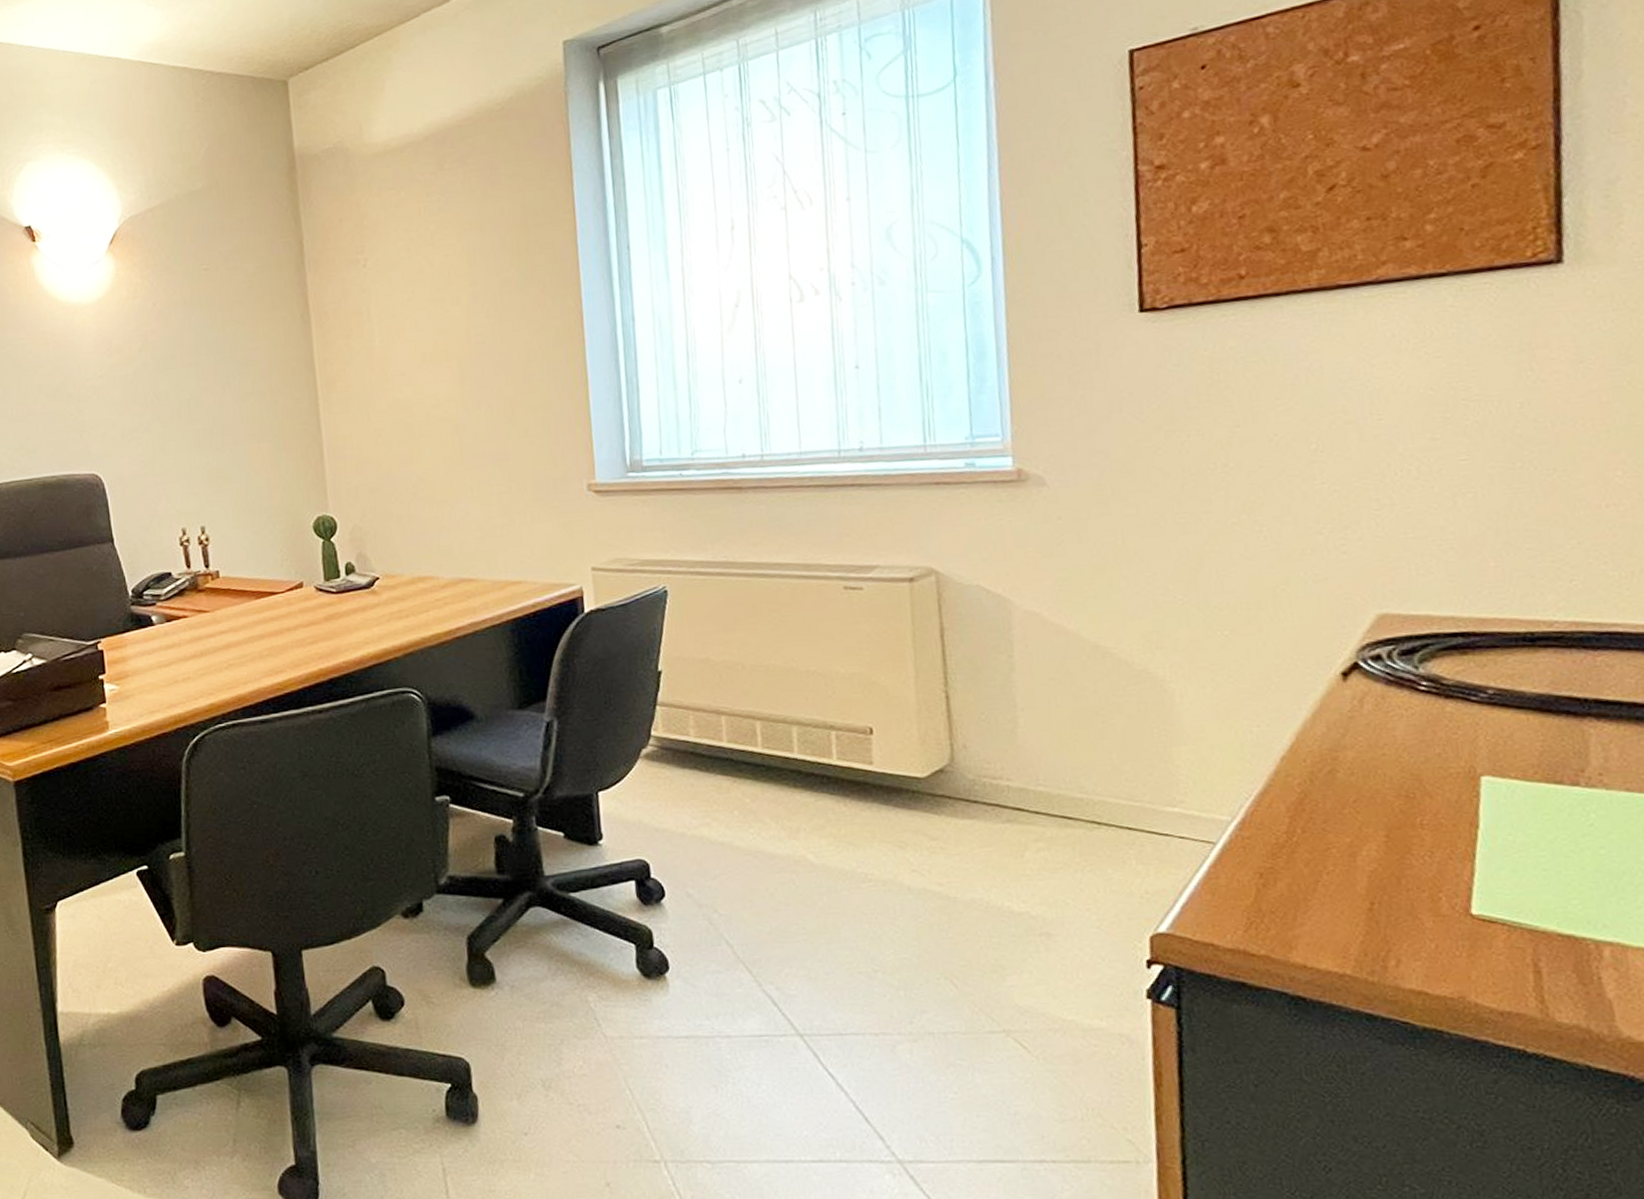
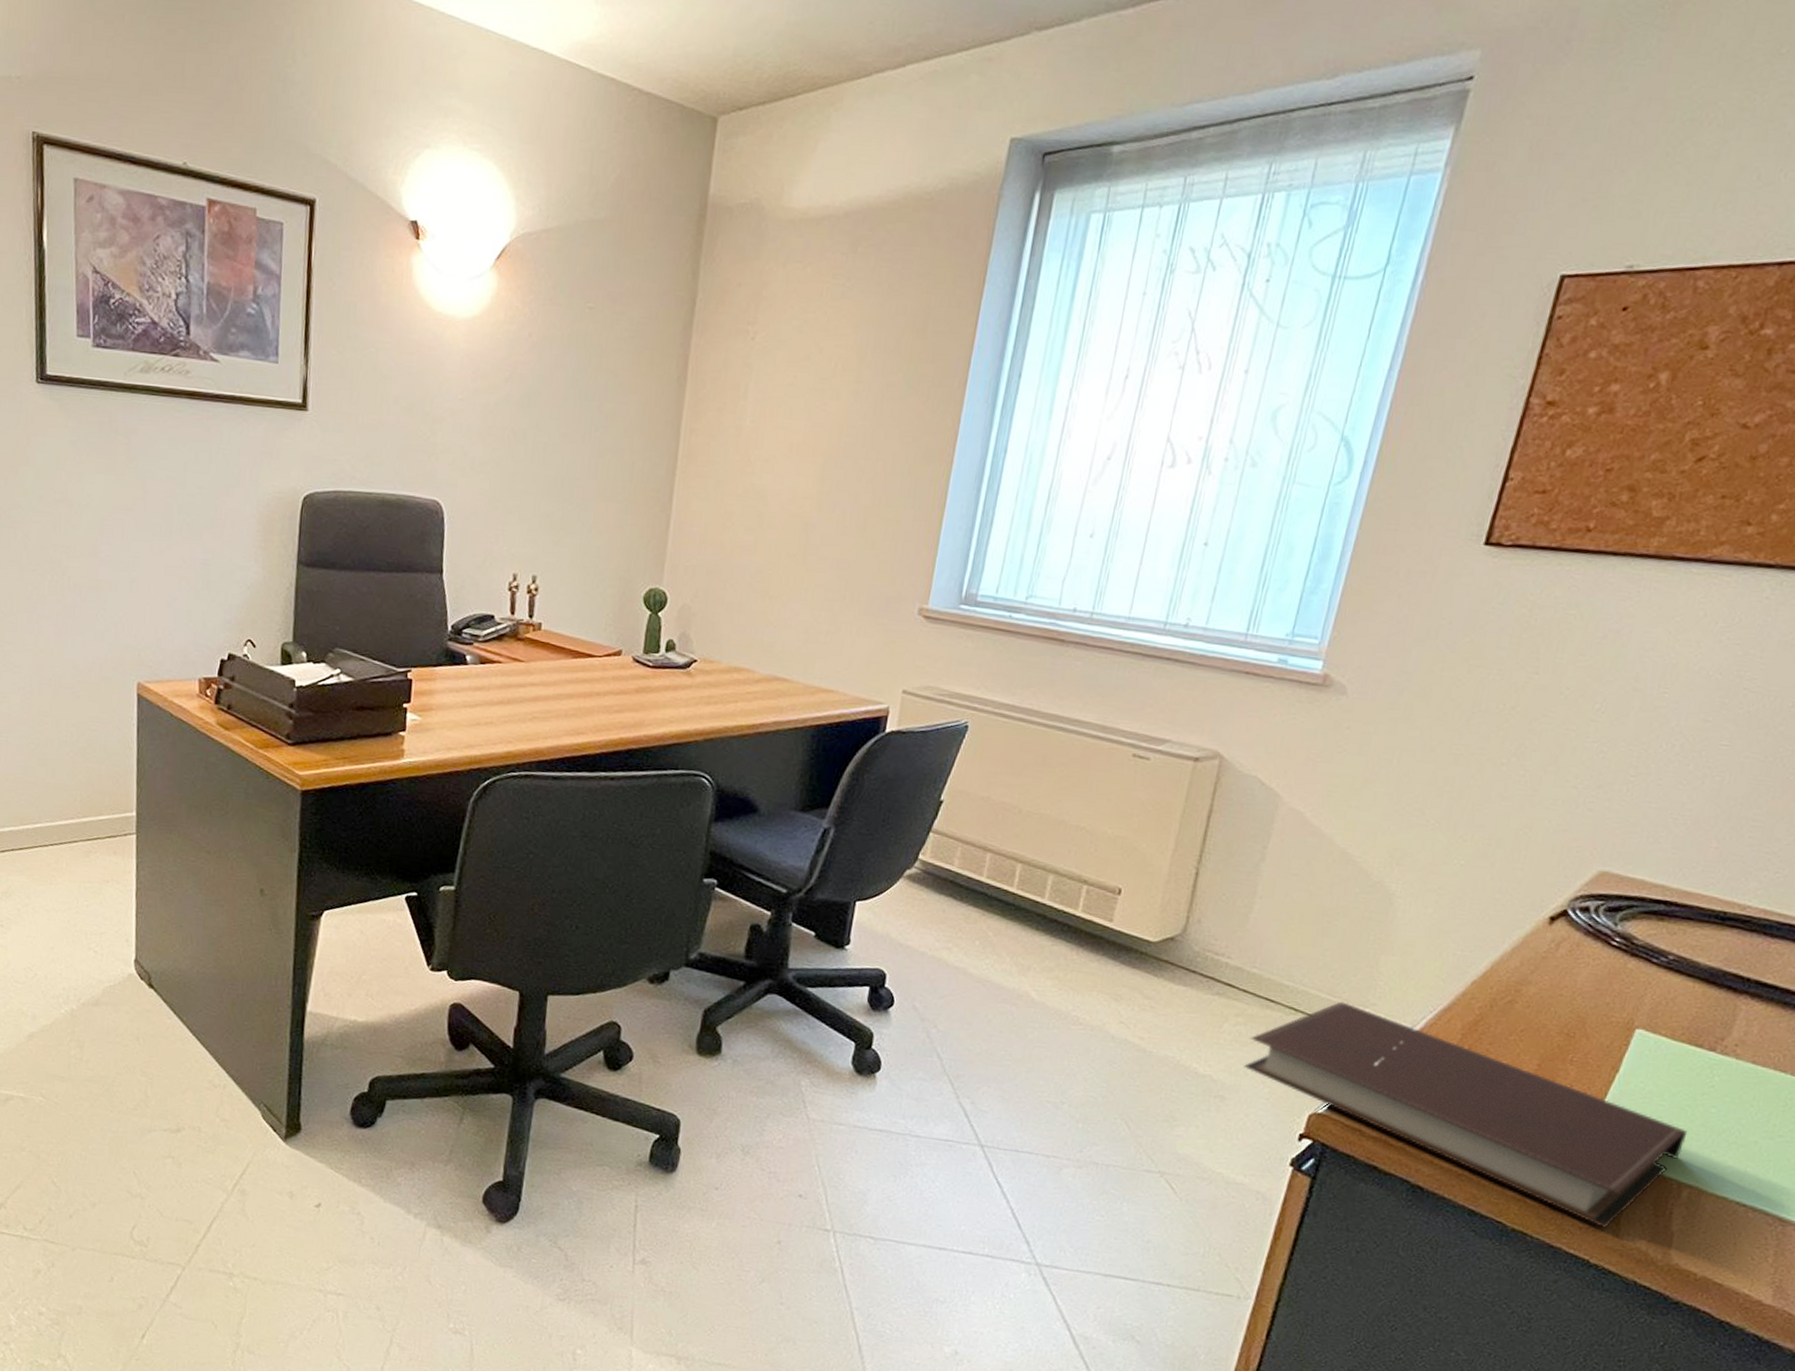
notebook: none [1058,805,1585,1009] -> present [1243,1001,1688,1228]

